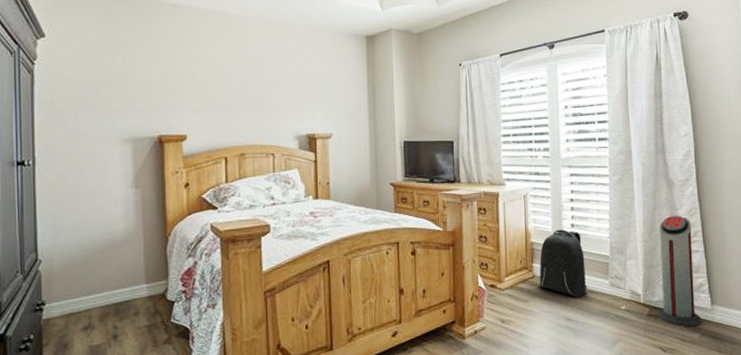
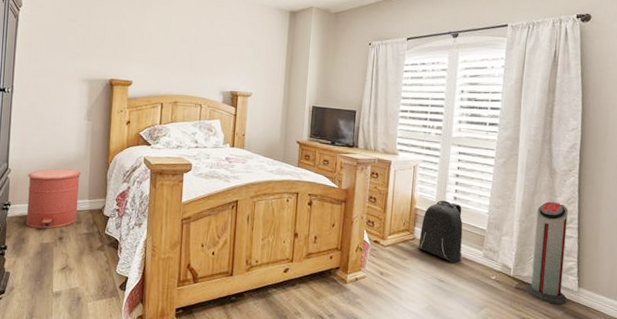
trash can: none [64,250,134,329] -> present [25,168,81,229]

